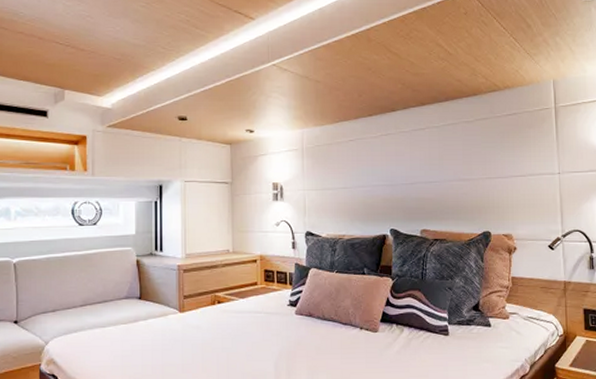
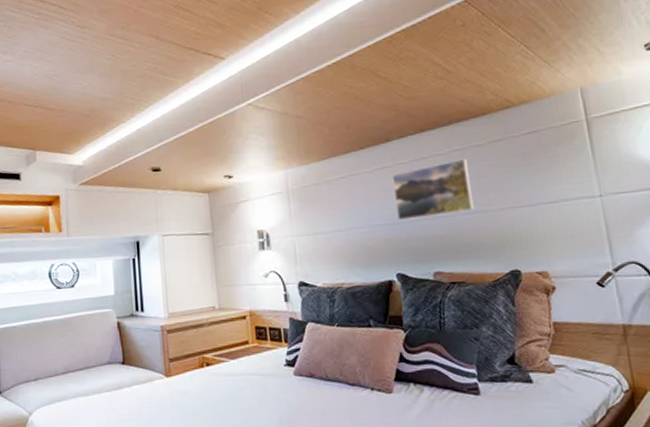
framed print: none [394,133,459,182] -> present [392,159,475,220]

